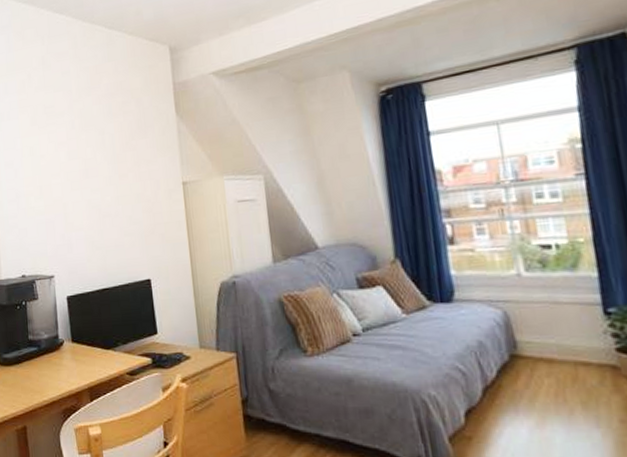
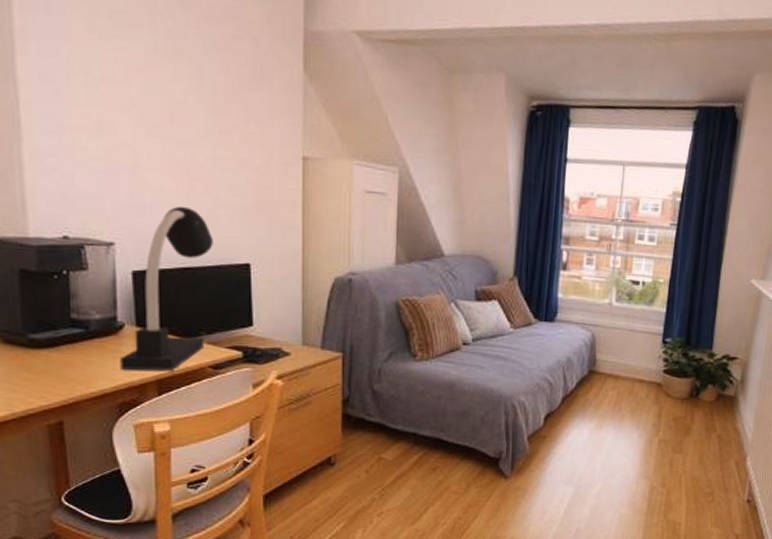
desk lamp: none [62,239,122,380] -> present [120,206,213,370]

